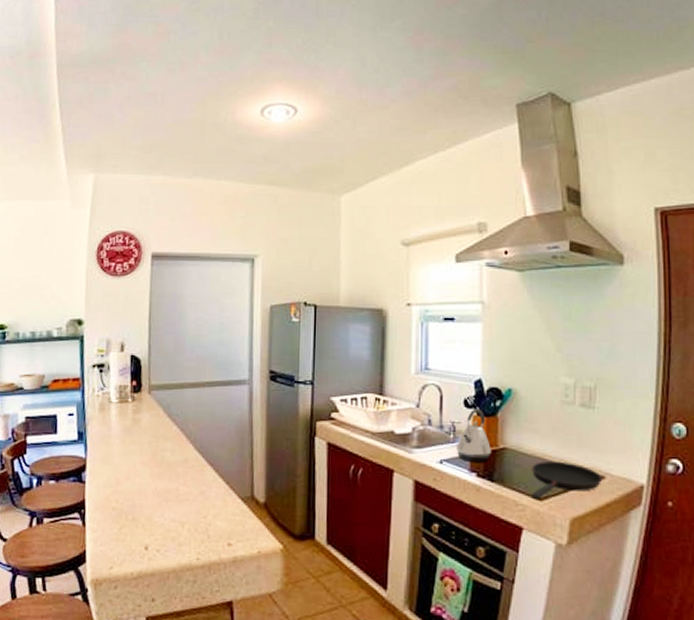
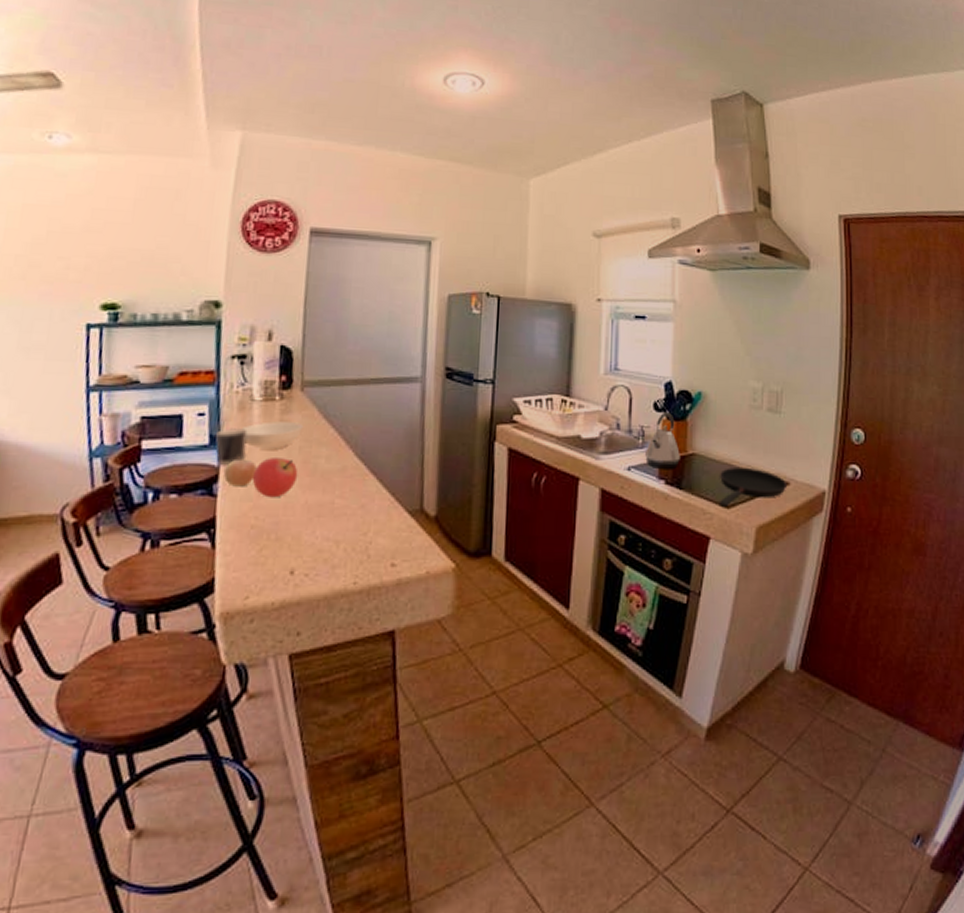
mug: none [82,425,108,457] -> present [215,427,248,465]
fruit: none [90,448,115,475] -> present [224,455,257,487]
bowl: none [102,420,152,445] -> present [241,421,304,451]
fruit: none [112,451,149,485] -> present [252,458,298,498]

